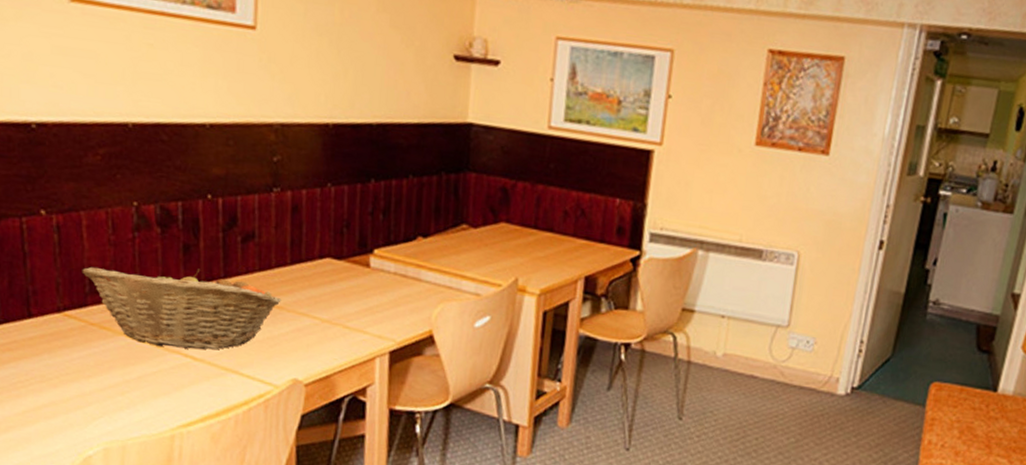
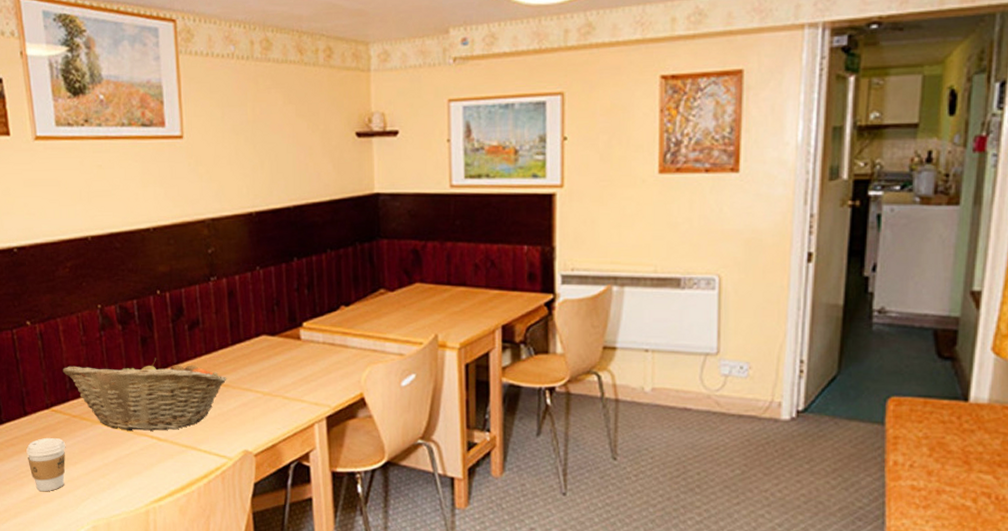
coffee cup: none [27,344,79,406] -> present [26,437,66,491]

